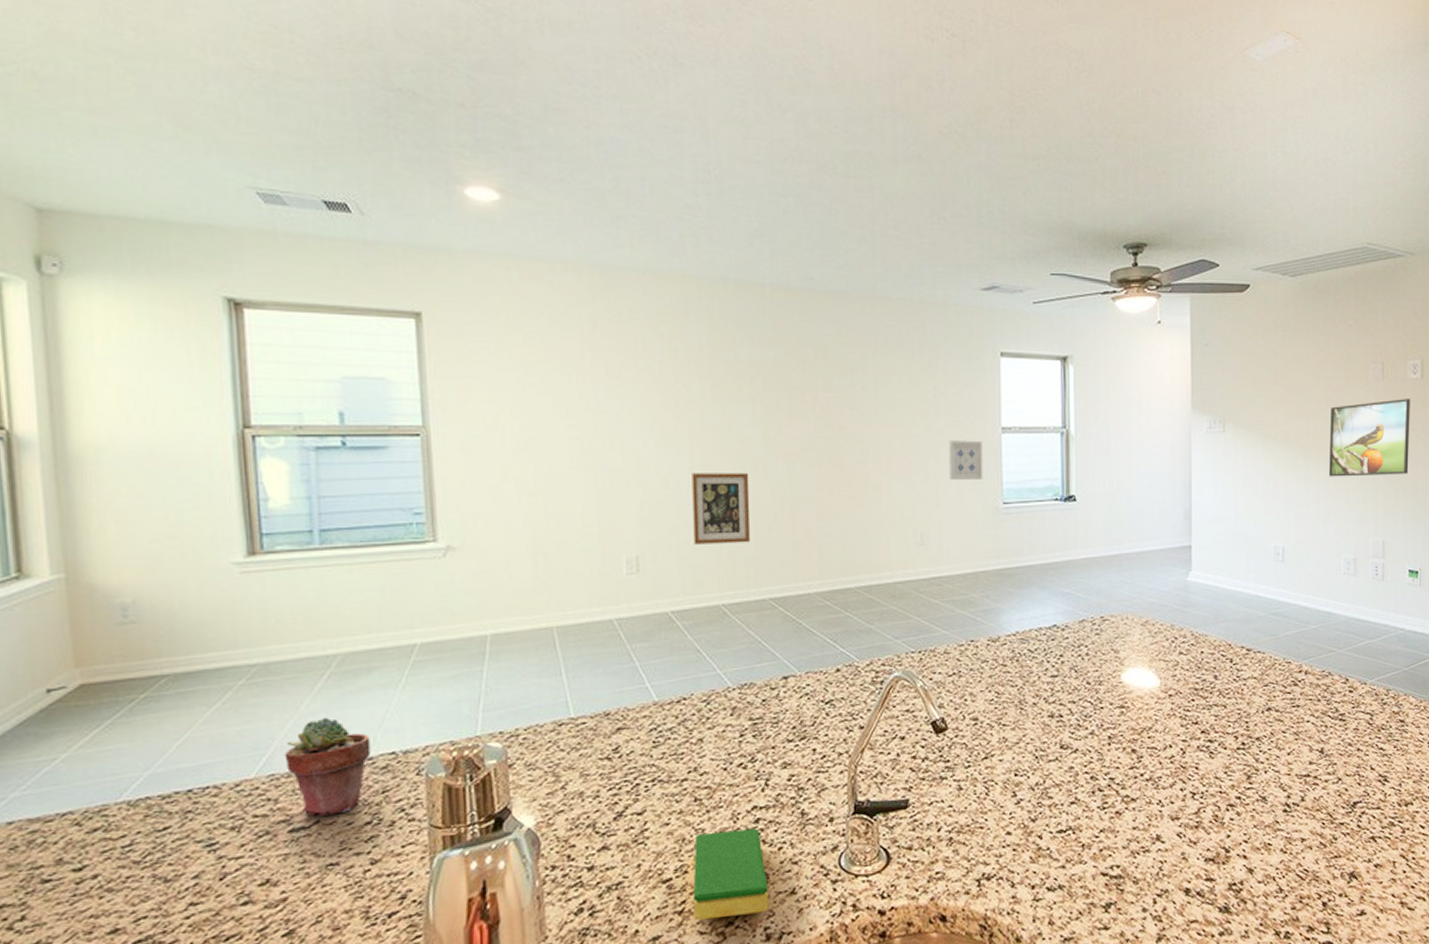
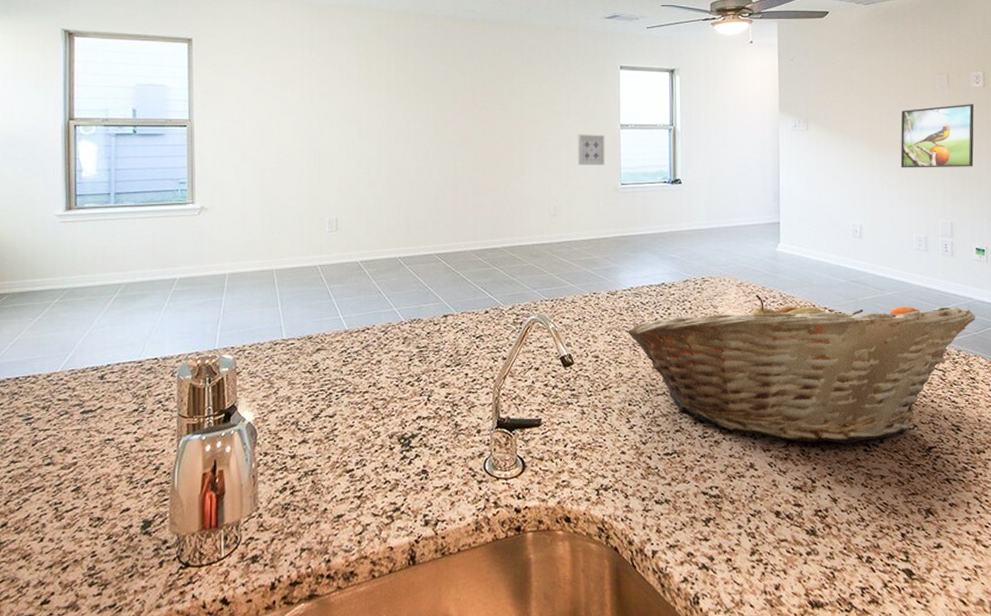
potted succulent: present [284,717,371,816] -> none [81,329,141,403]
wall art: present [691,472,751,545] -> none [379,157,422,211]
dish sponge: present [693,828,769,921] -> none [369,434,428,505]
fruit basket: none [1013,634,1406,806] -> present [628,294,975,444]

